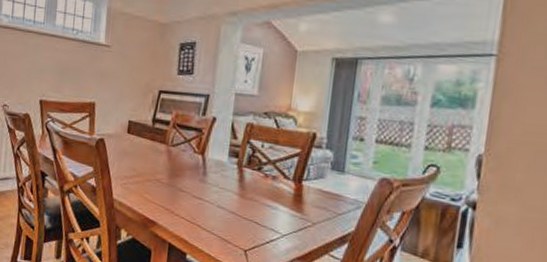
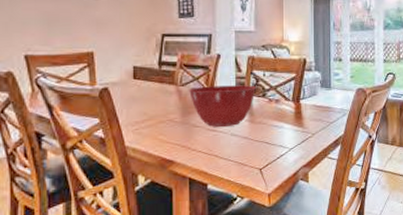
mixing bowl: none [178,149,251,198] -> present [188,85,256,127]

